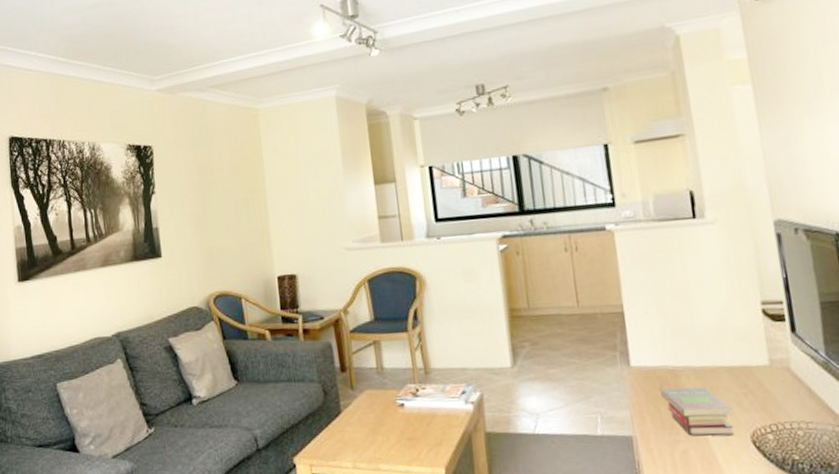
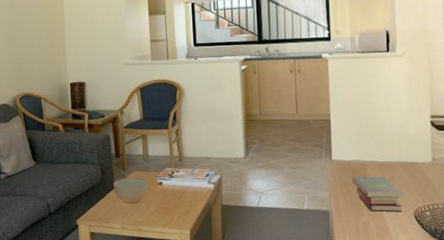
bowl: none [339,398,386,433] -> present [113,177,148,203]

